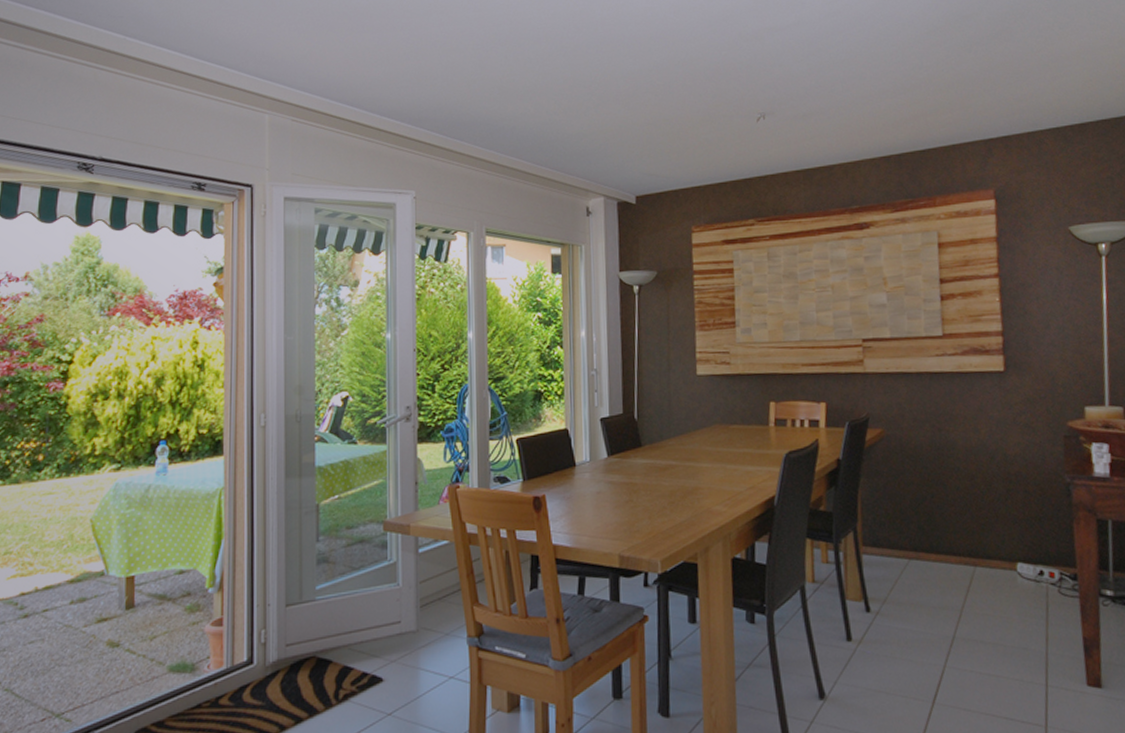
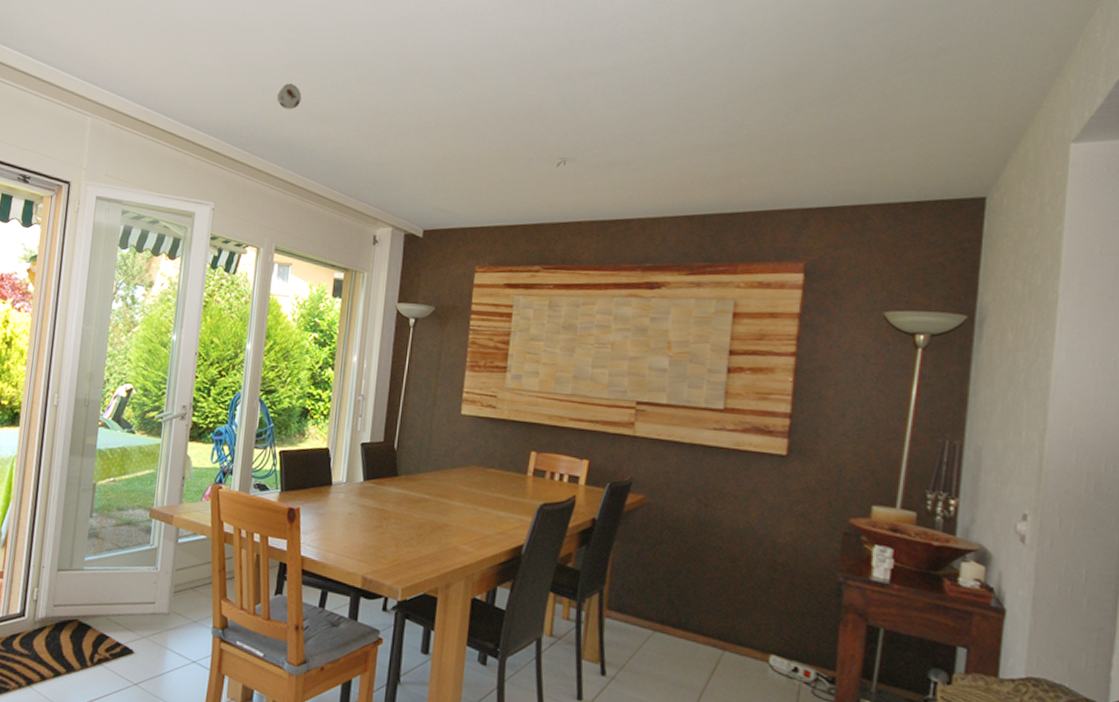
smoke detector: none [468,62,495,89] -> present [276,83,302,110]

